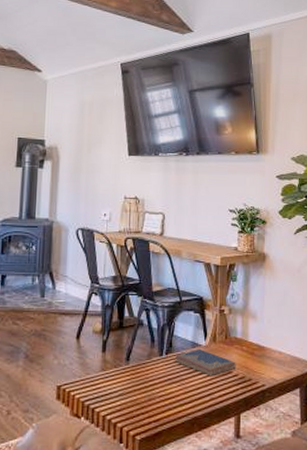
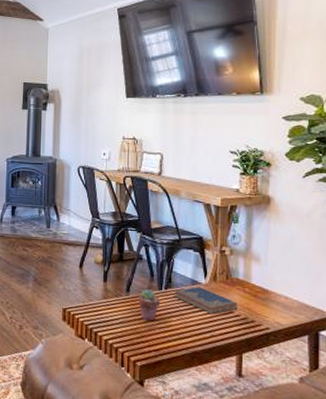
potted succulent: none [138,356,161,391] -> present [138,289,161,322]

